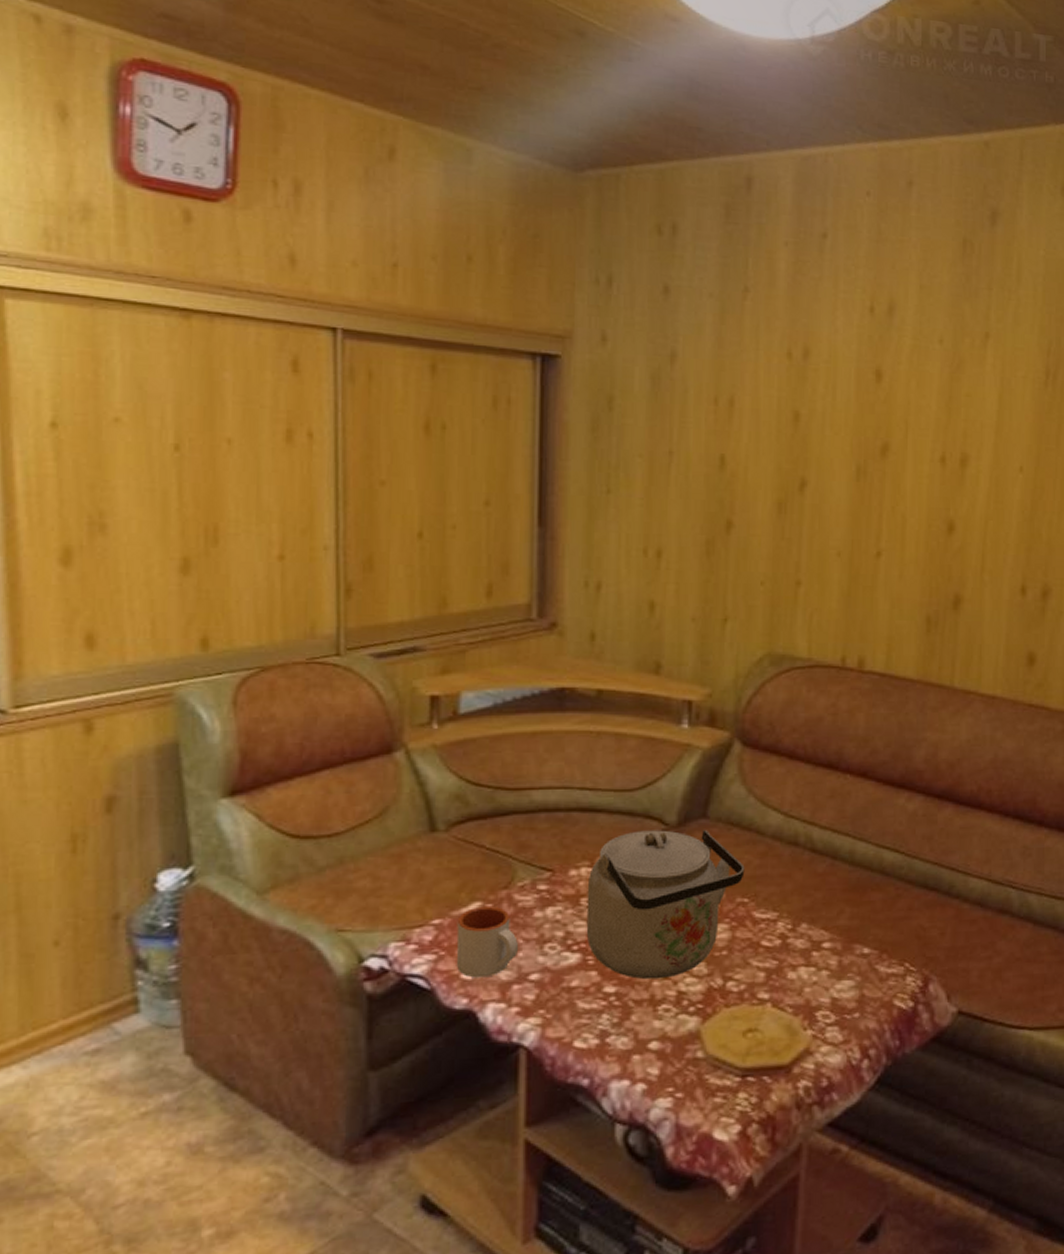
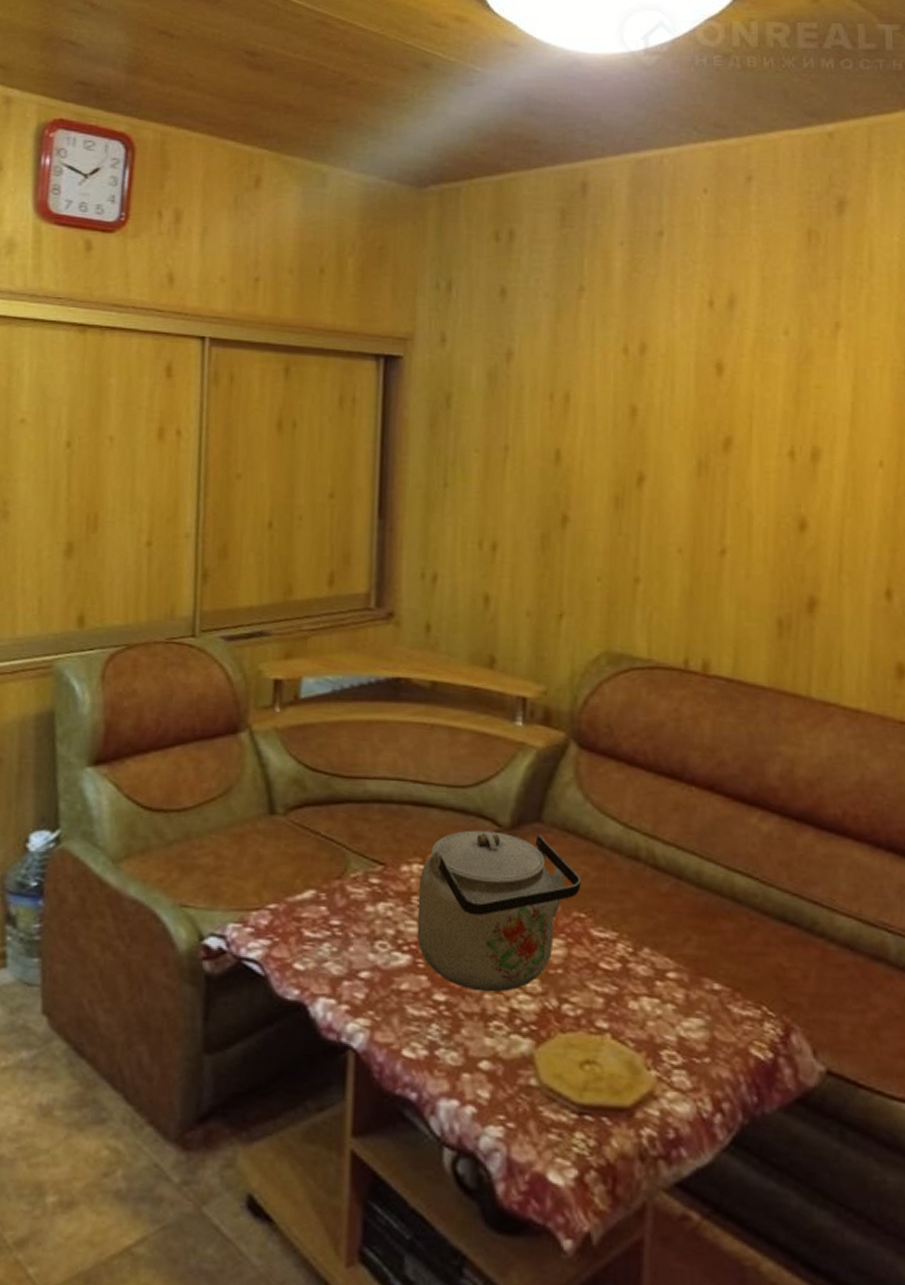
mug: present [456,906,519,978] -> none [290,895,351,970]

